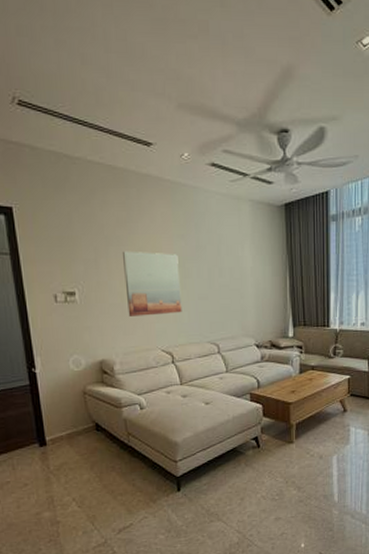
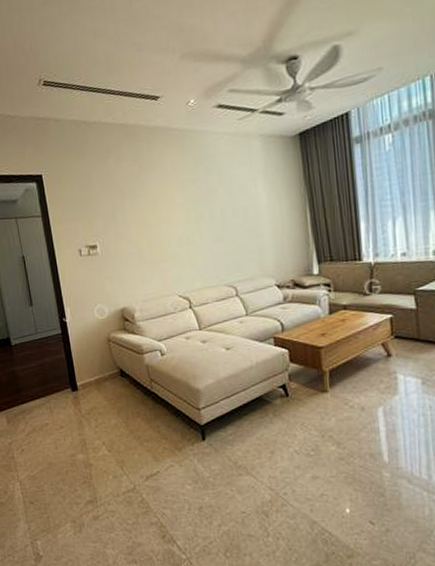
wall art: present [122,251,182,316] -> none [136,199,197,264]

